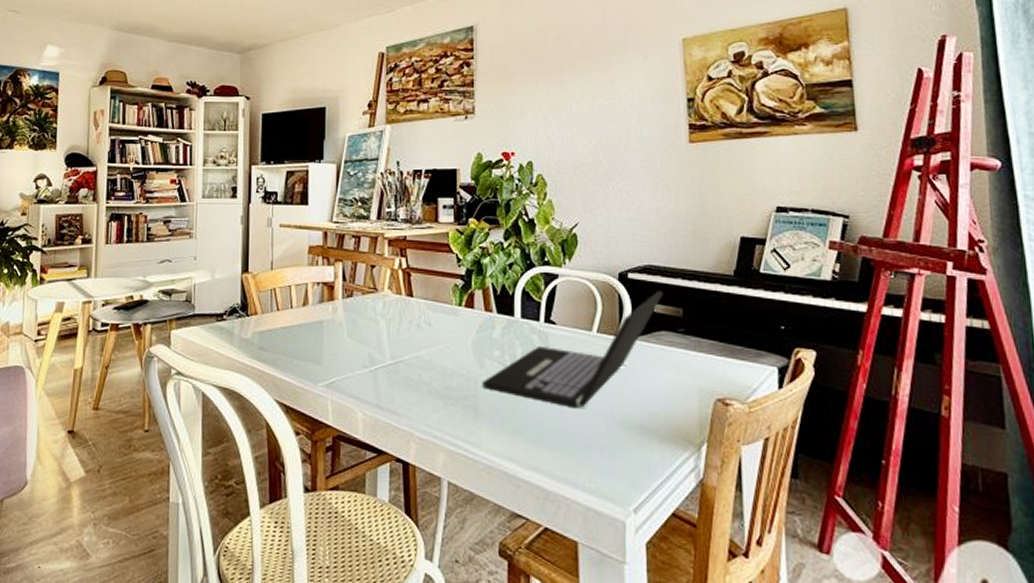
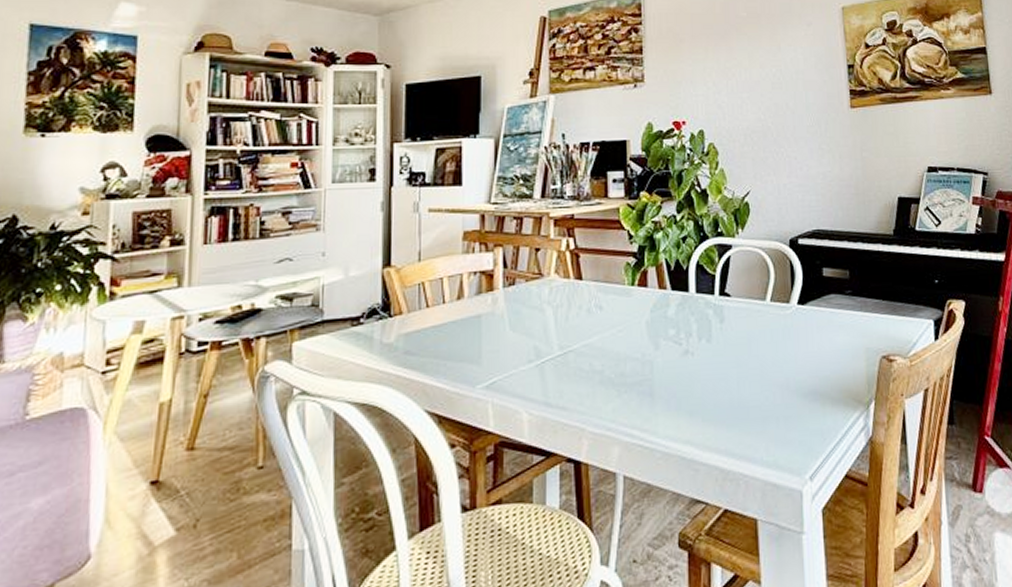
laptop: present [482,291,663,407] -> none [657,254,831,380]

